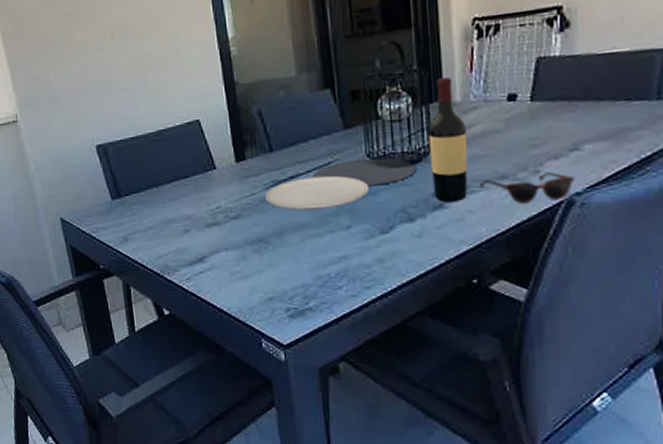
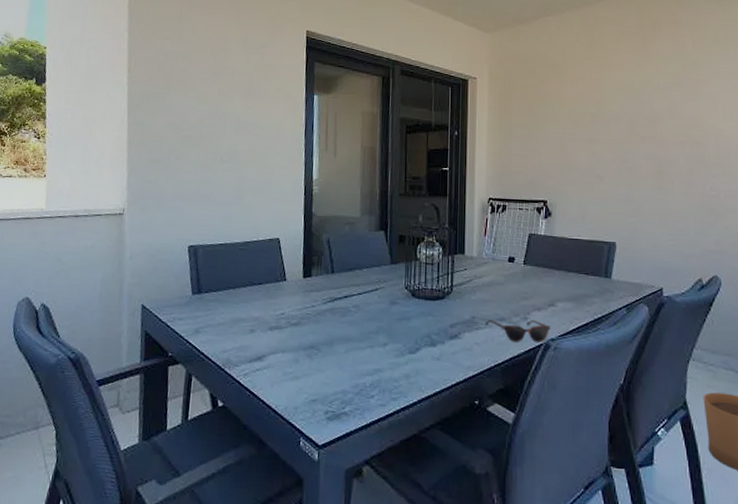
plate: present [265,175,370,210] -> none [322,298,405,327]
placemat: present [313,158,416,187] -> none [362,290,441,313]
wine bottle: present [428,76,468,202] -> none [451,236,479,334]

